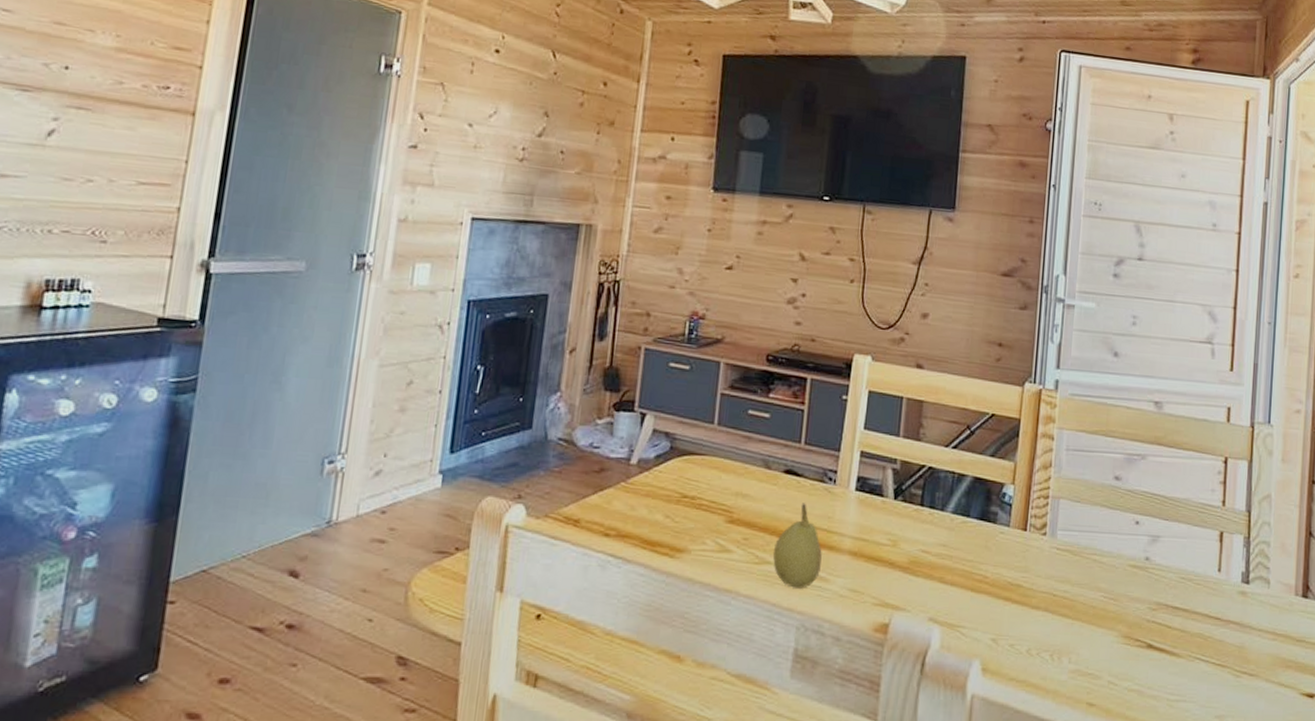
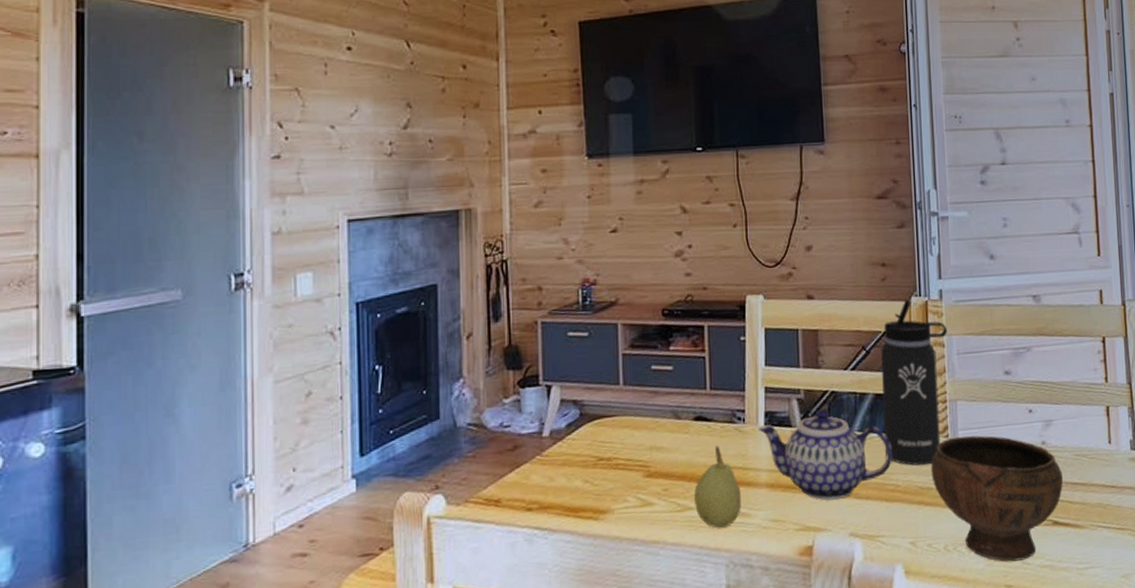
teapot: none [848,484,985,580] -> present [758,409,893,500]
thermos bottle: none [977,384,1059,561] -> present [881,299,947,466]
bowl: none [1023,536,1164,680] -> present [931,435,1064,562]

